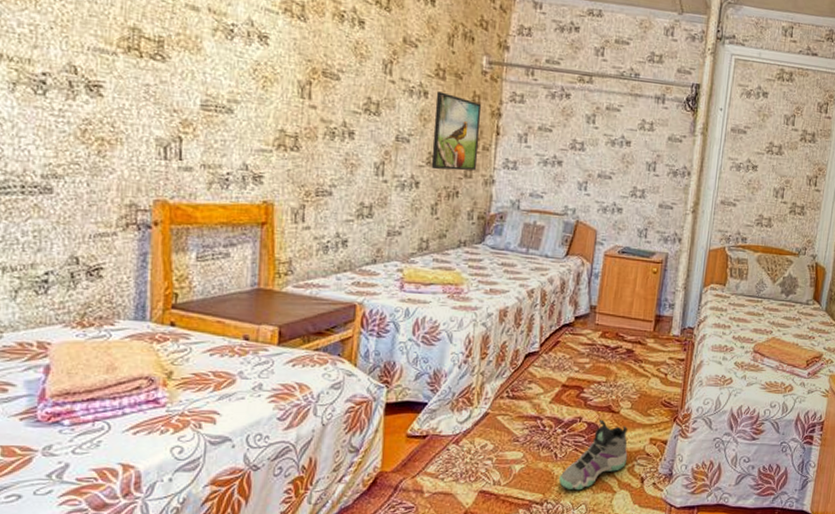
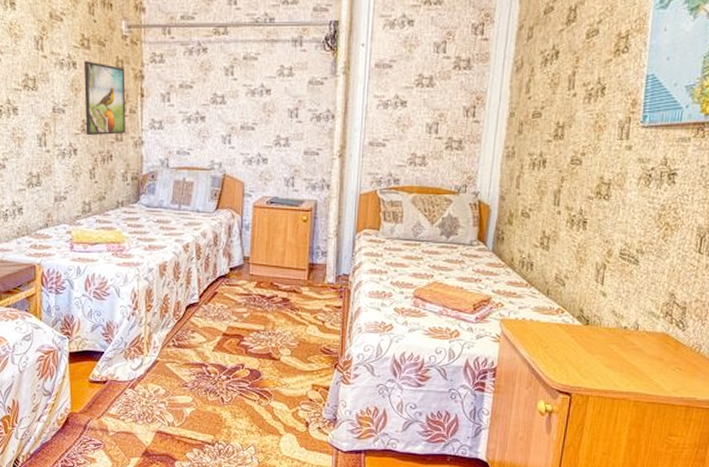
sneaker: present [559,419,628,491] -> none [228,366,291,433]

